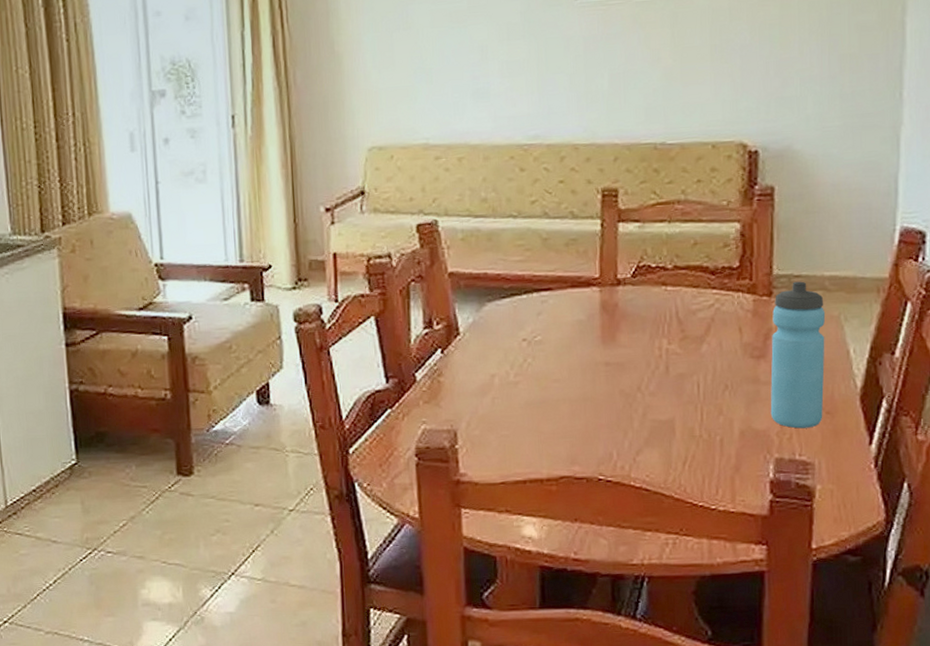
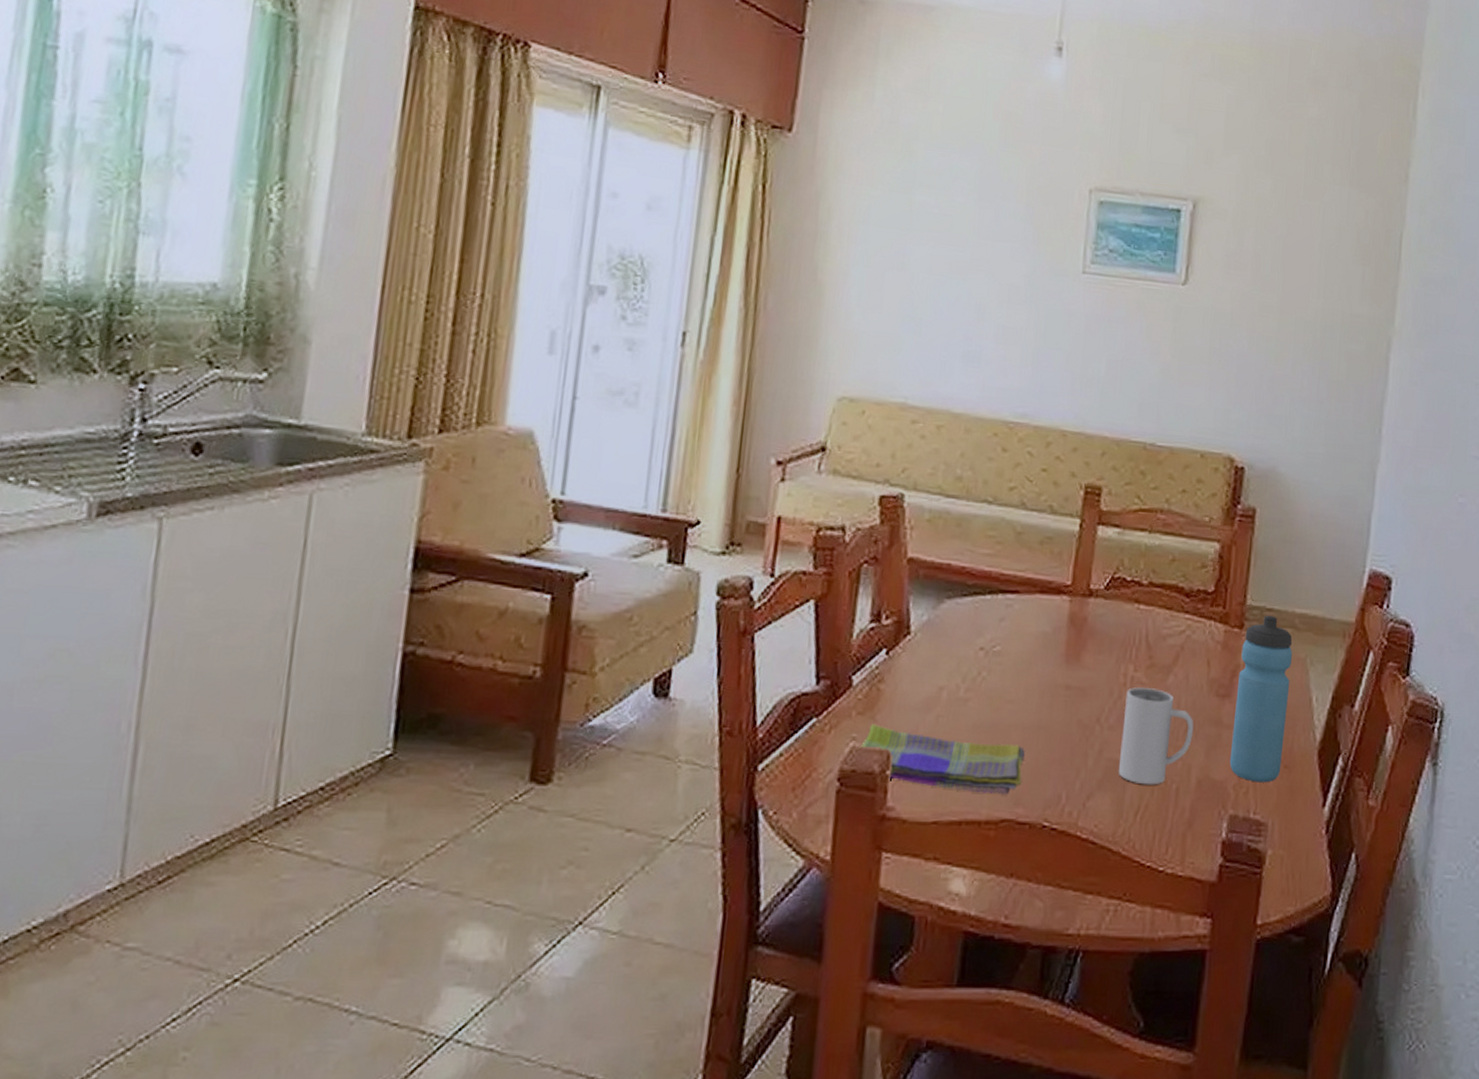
dish towel: none [430,409,575,457] -> present [860,724,1025,794]
mug: none [663,357,732,439] -> present [1118,687,1194,785]

